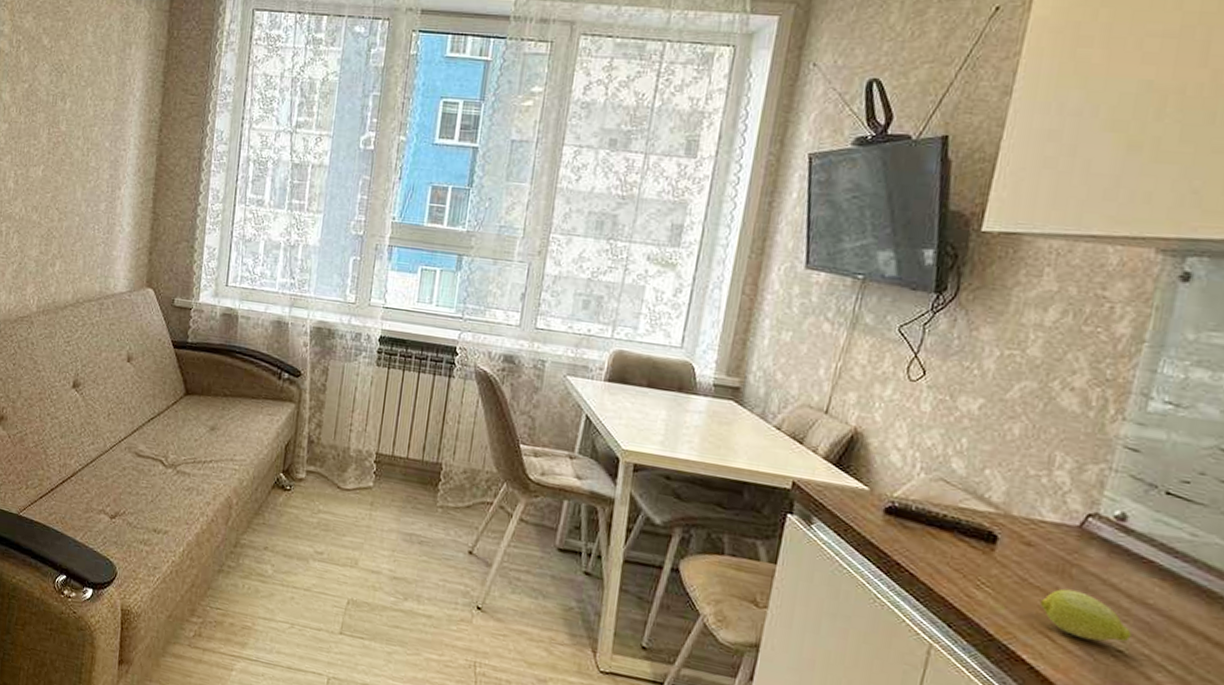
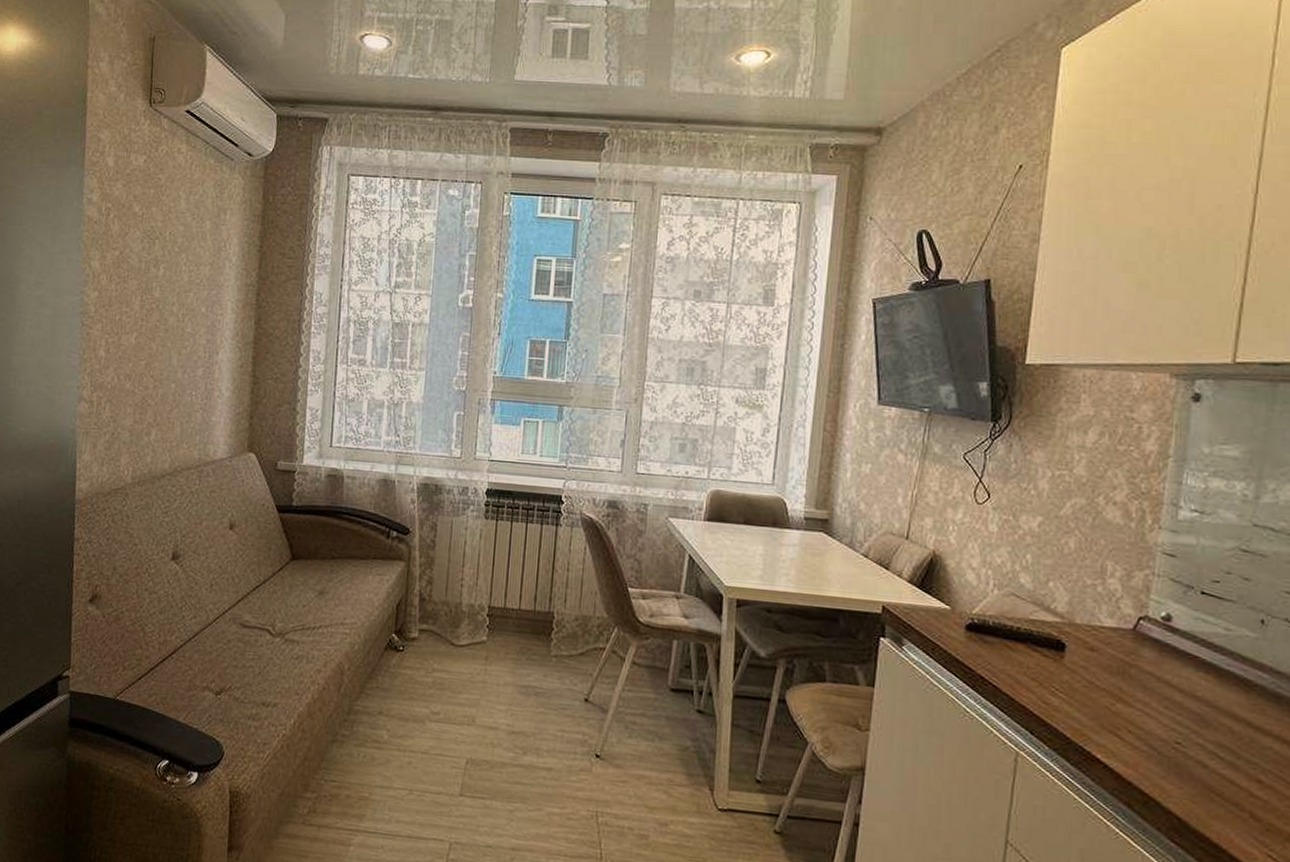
fruit: present [1039,589,1132,642] -> none [1107,688,1186,736]

